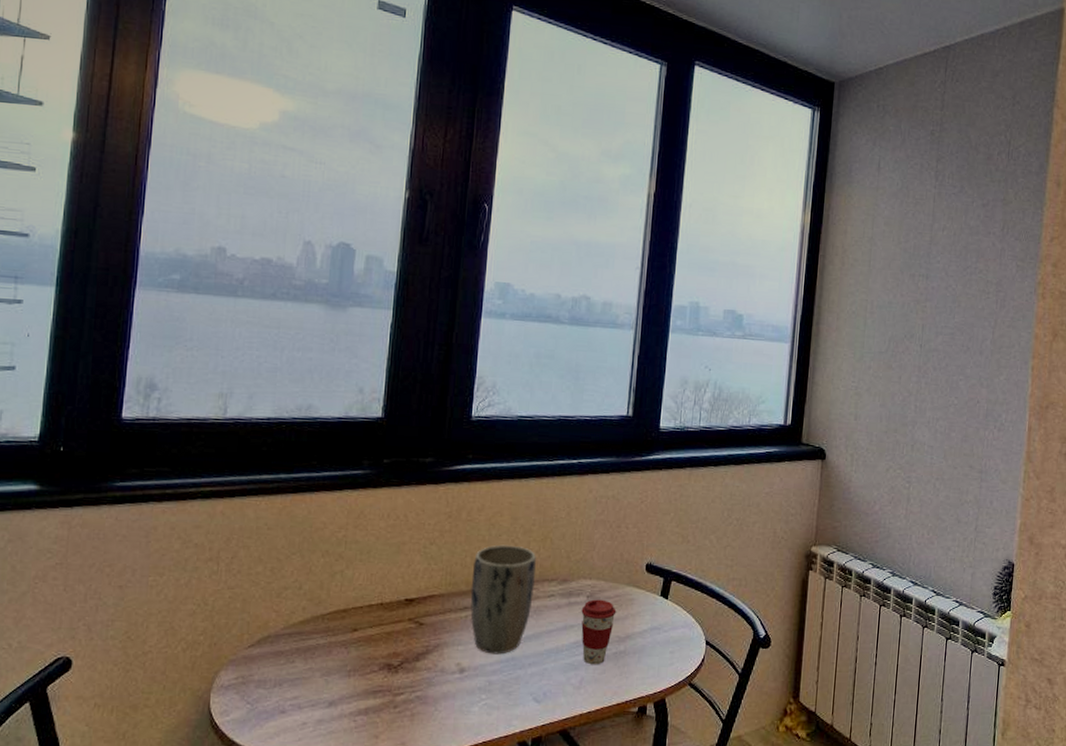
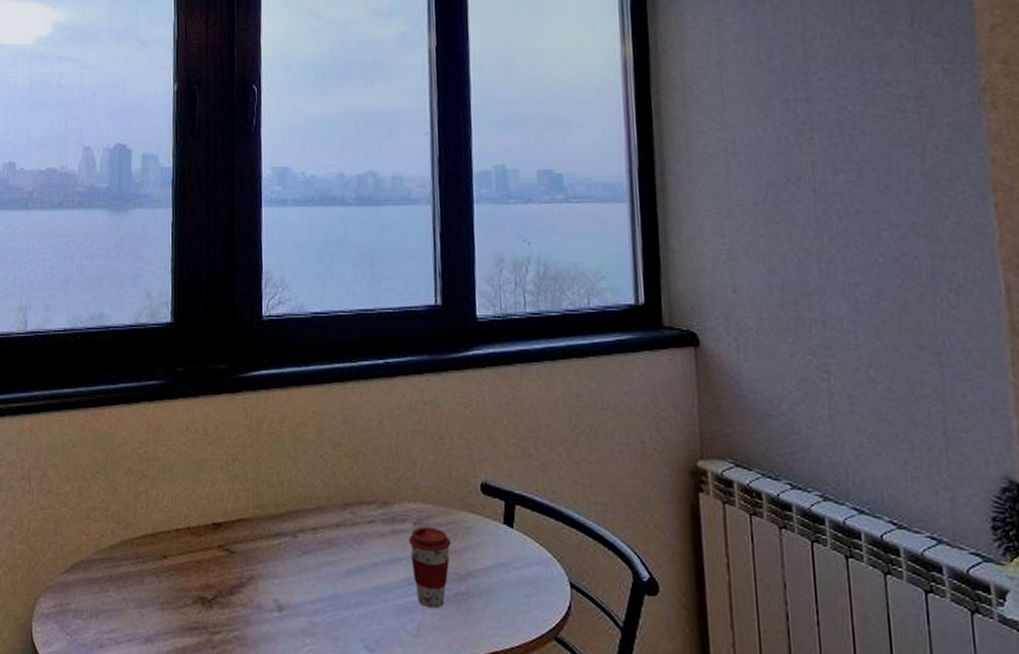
plant pot: present [470,544,536,655] -> none [280,461,351,591]

